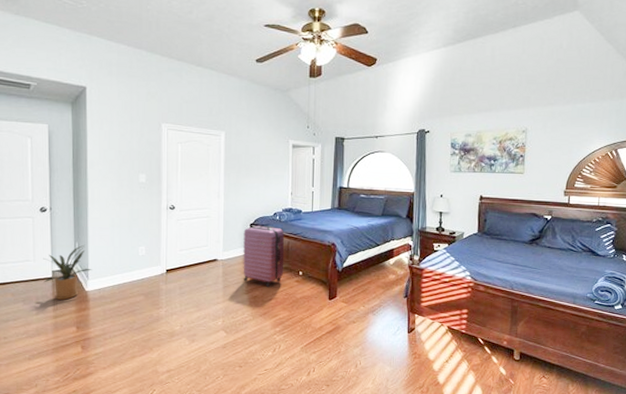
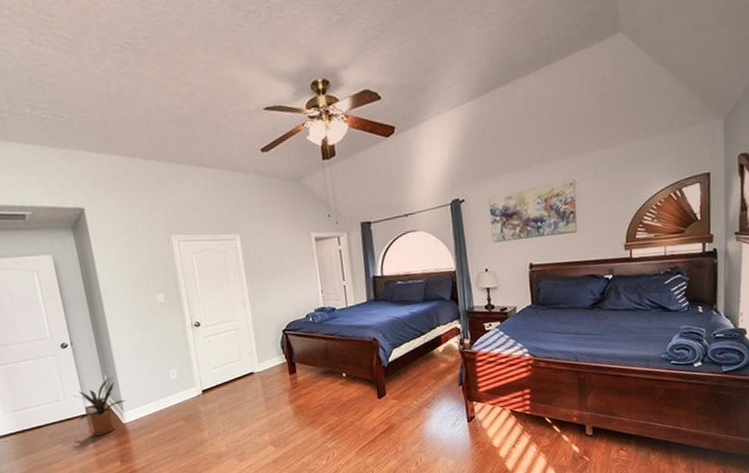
suitcase: present [243,225,285,288] -> none [276,329,326,395]

